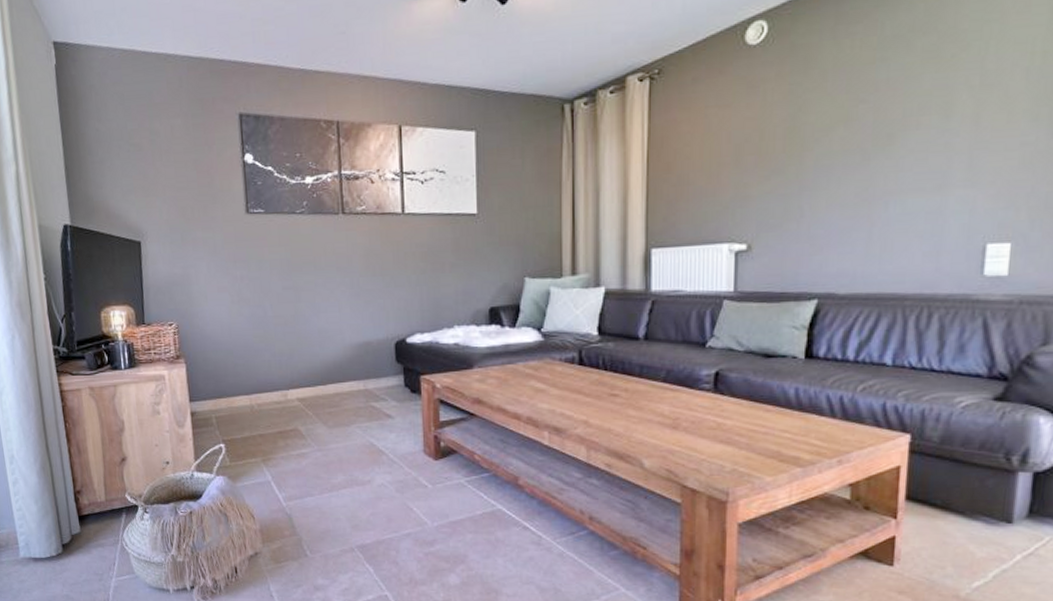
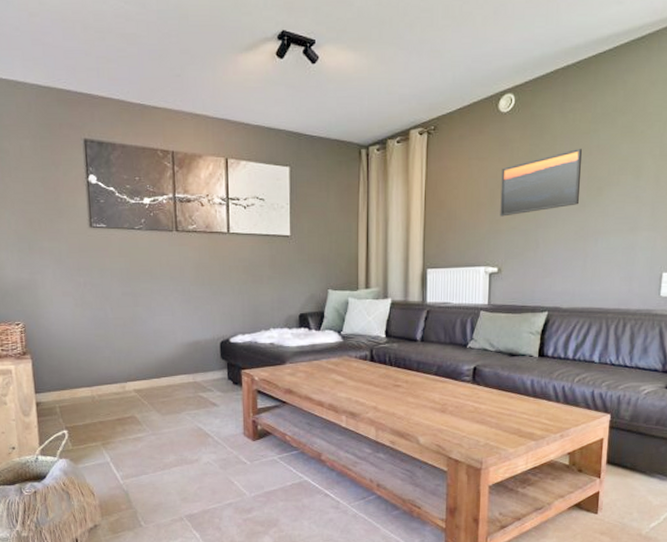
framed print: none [749,83,865,179] -> present [500,148,582,217]

